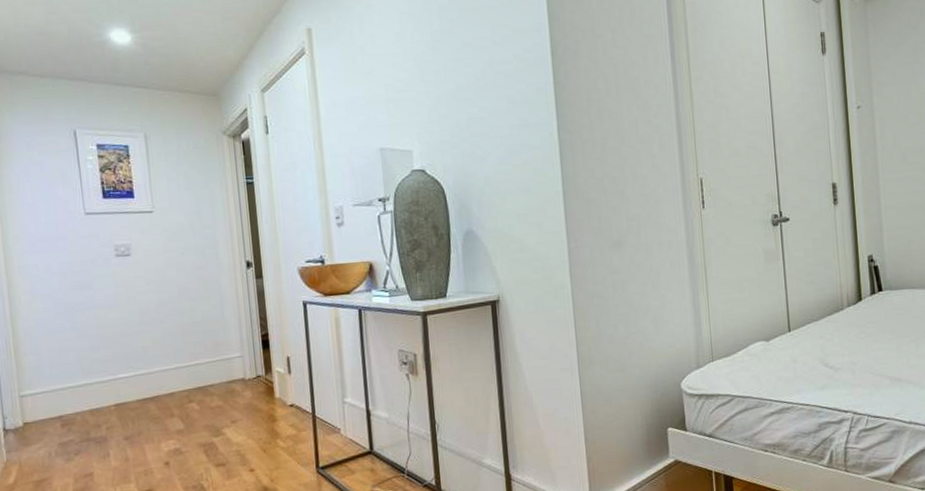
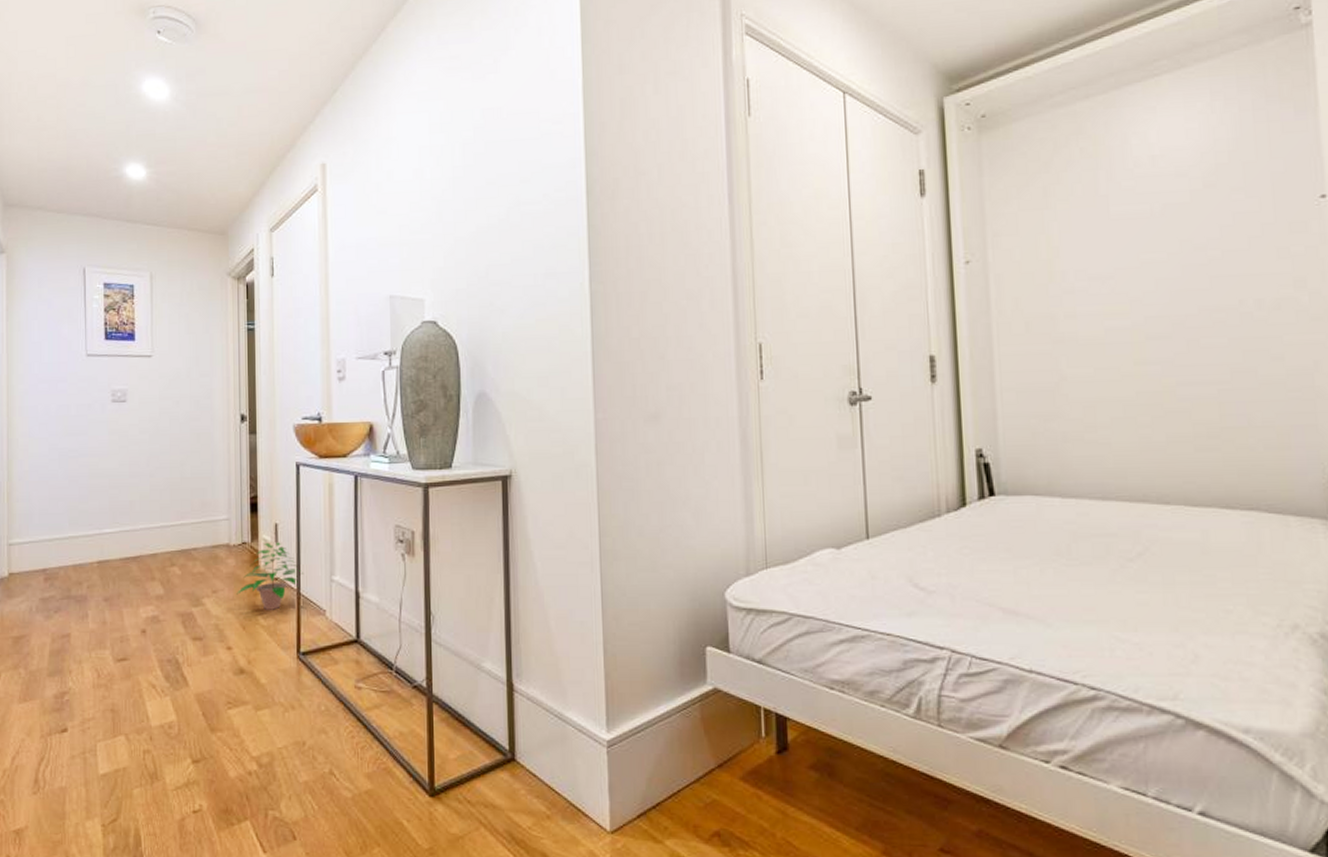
potted plant: none [255,373,318,434] -> present [237,542,304,610]

